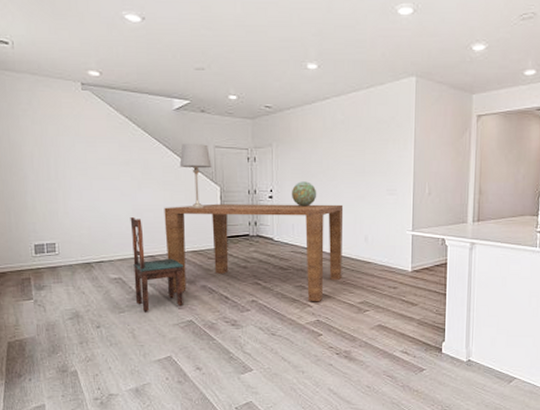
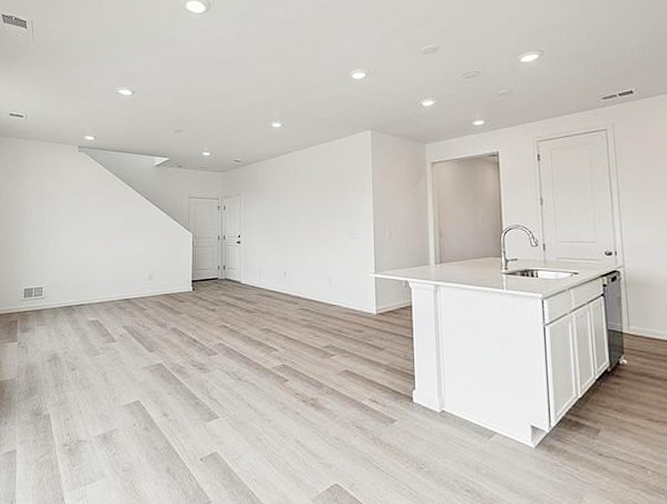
dining chair: present [130,217,184,313] -> none [109,263,157,355]
table: present [164,203,344,302] -> none [141,248,308,346]
lamp: present [179,144,212,209] -> none [157,195,186,254]
decorative globe: present [291,181,317,207] -> none [257,227,282,251]

